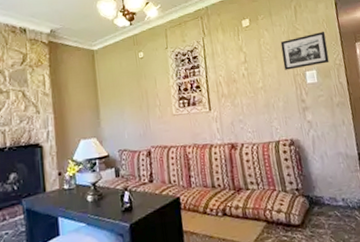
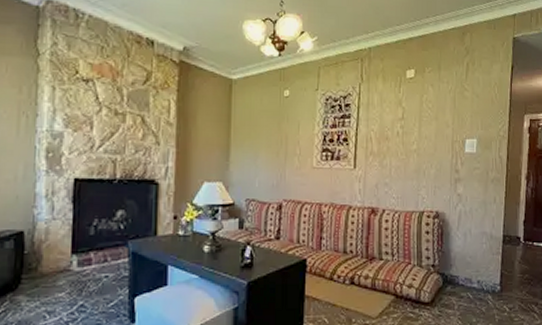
picture frame: present [280,31,329,70] -> none [443,96,495,135]

